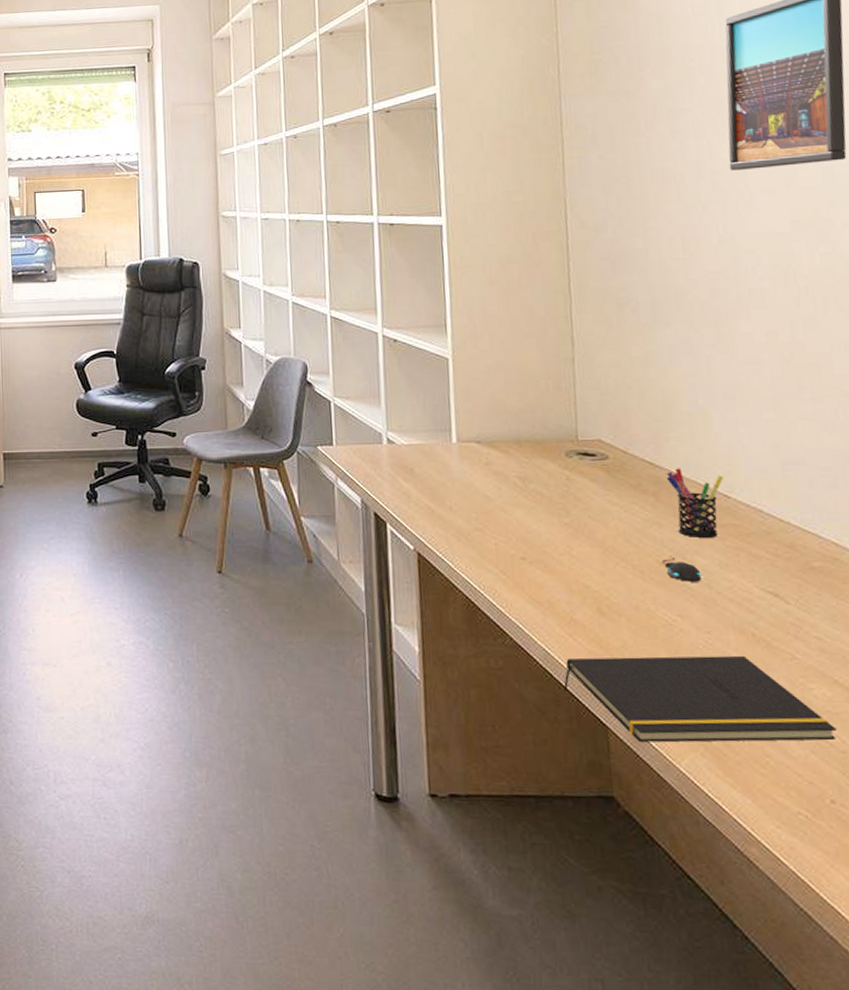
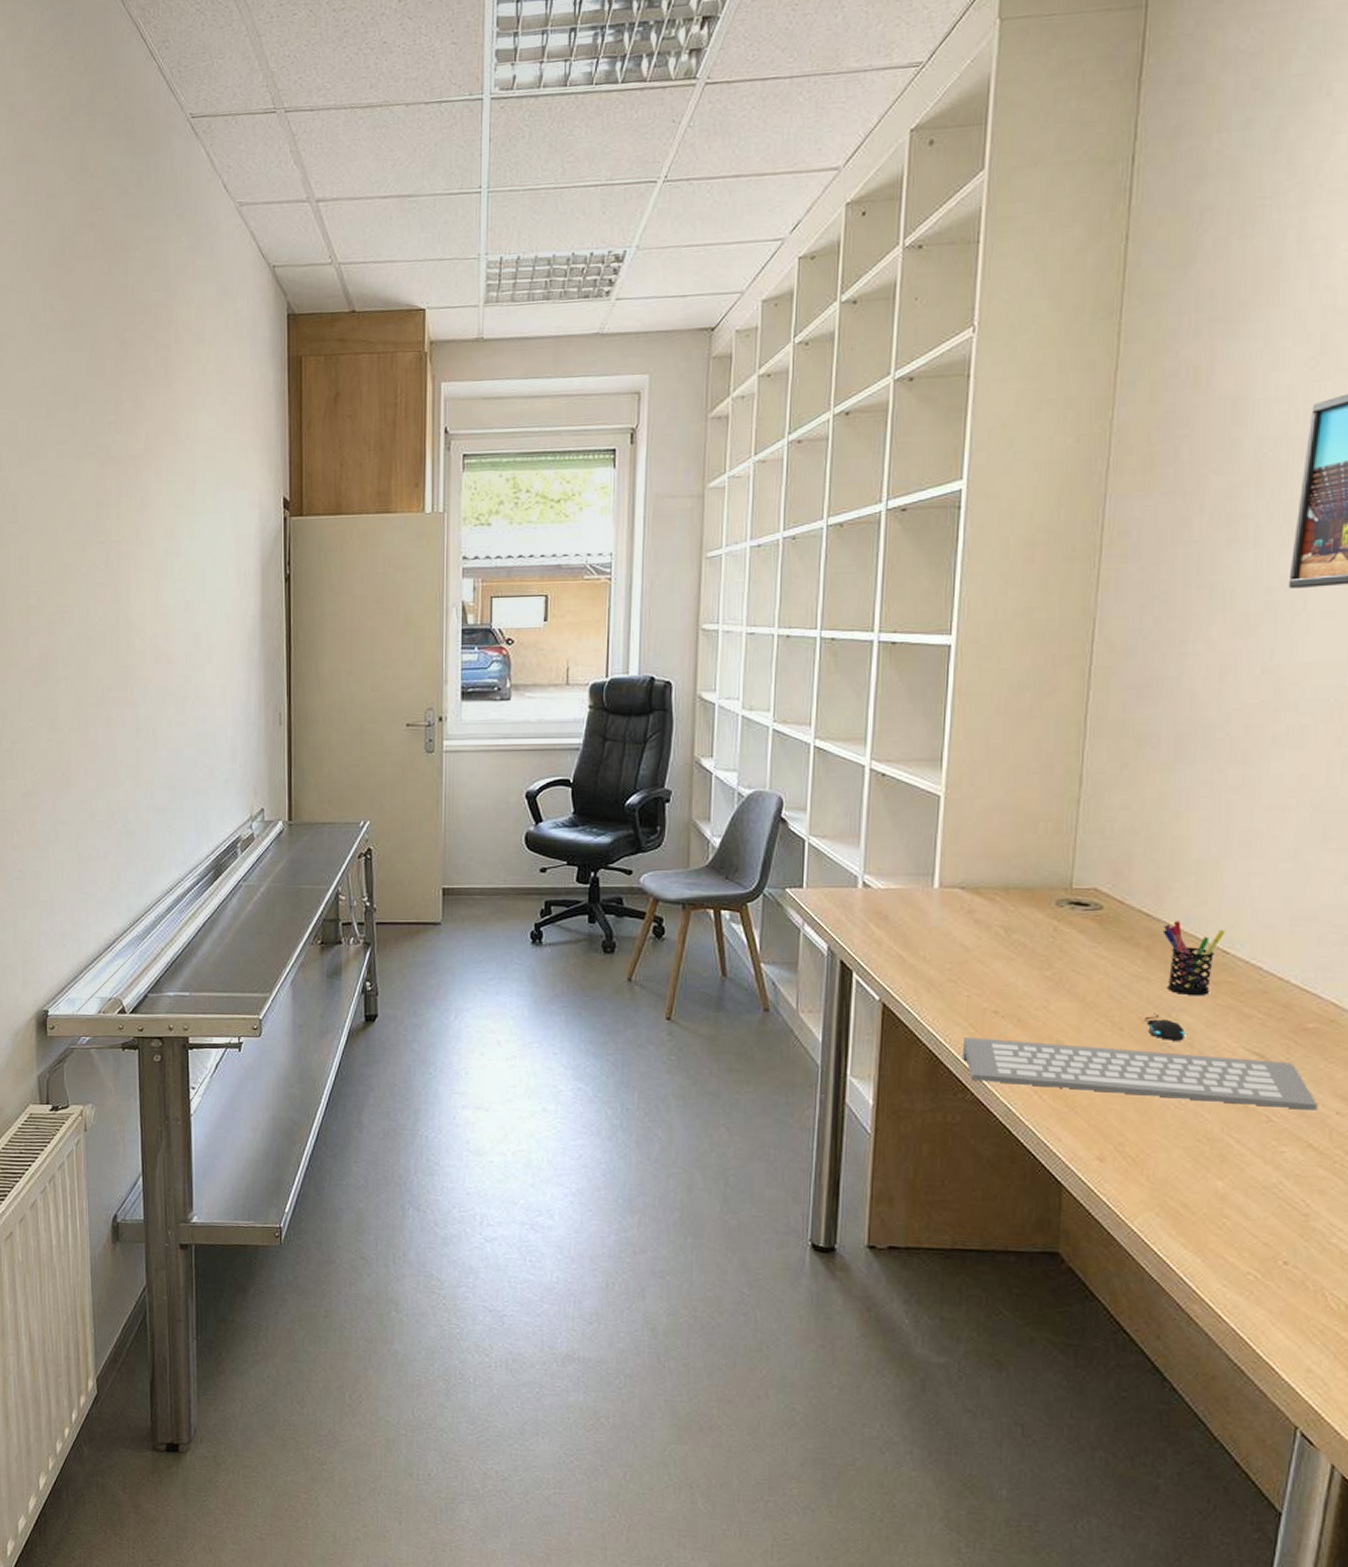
computer keyboard: none [496,582,836,647] -> present [962,1036,1317,1110]
notepad: present [564,655,836,743] -> none [1022,1115,1302,1204]

